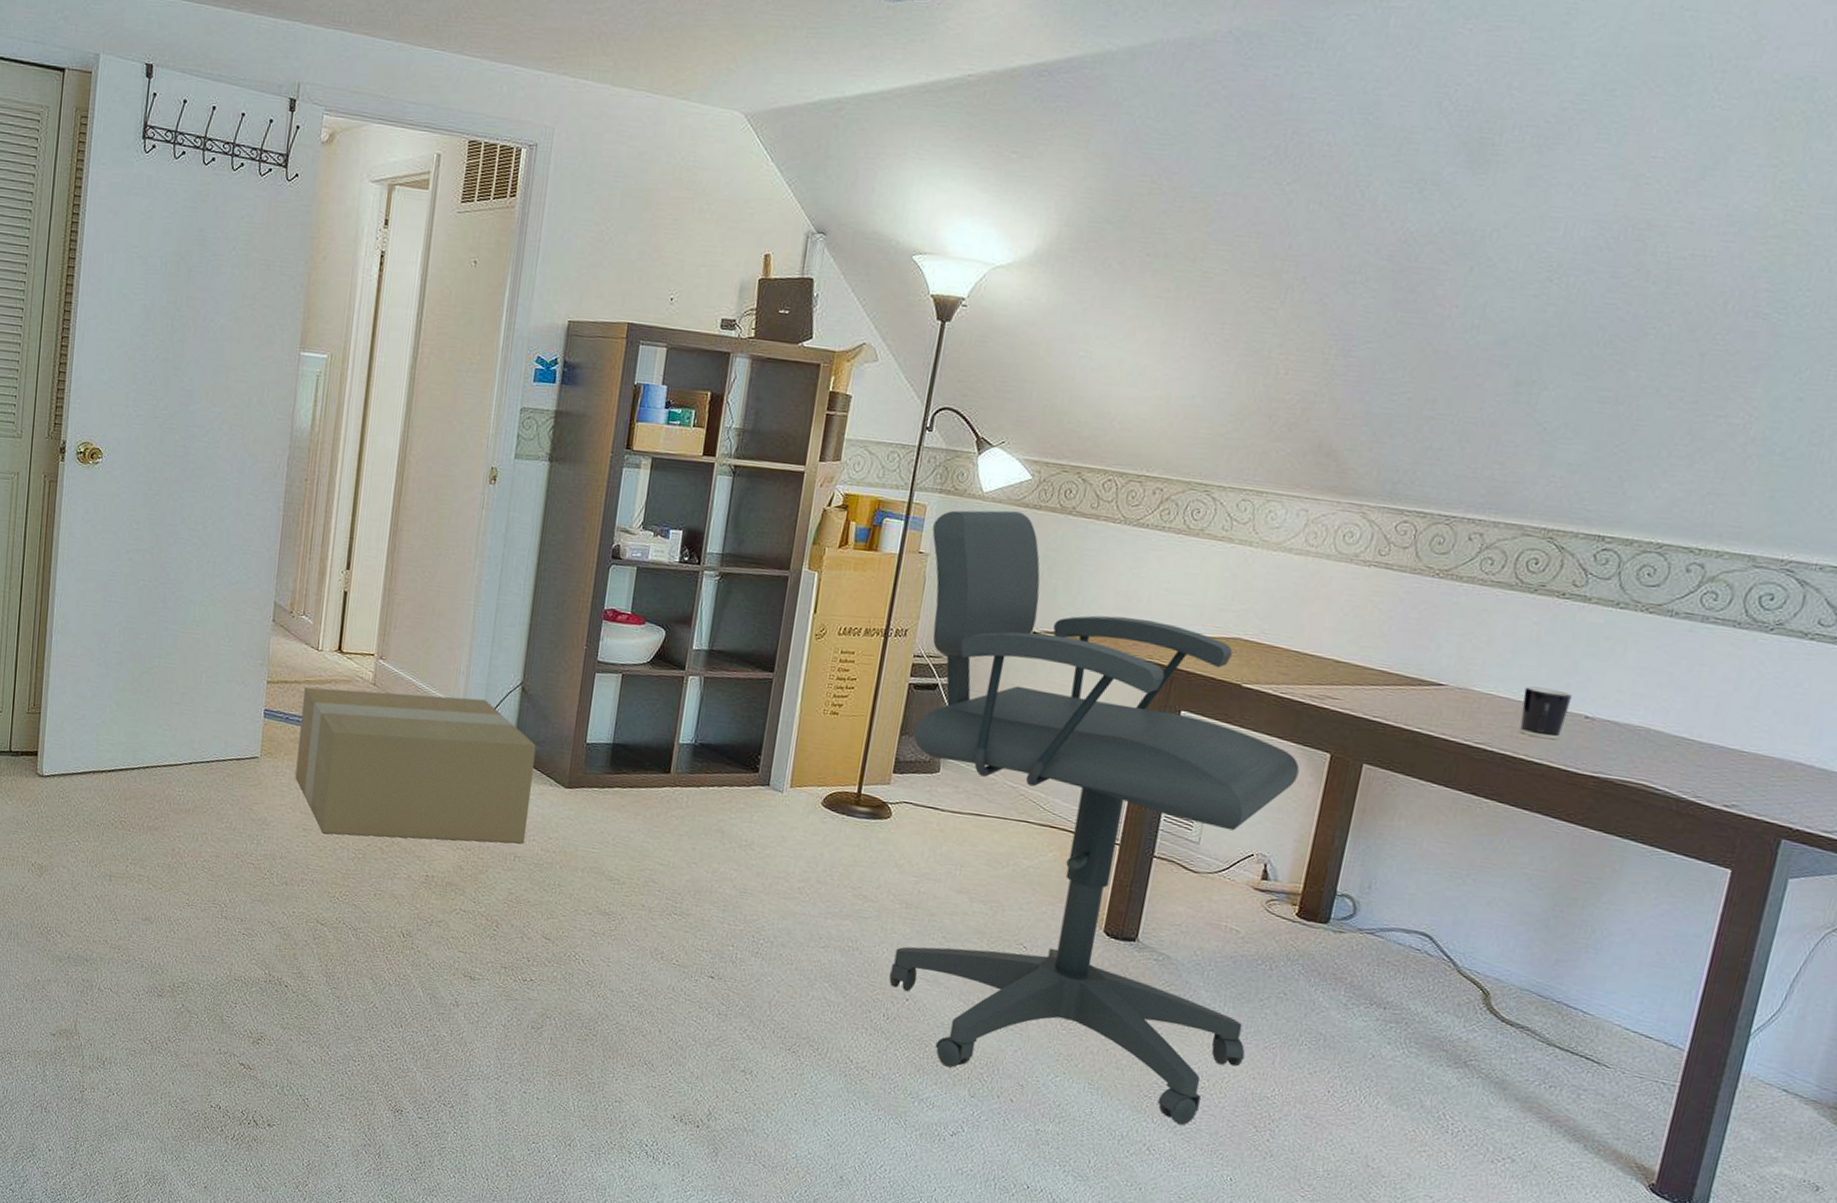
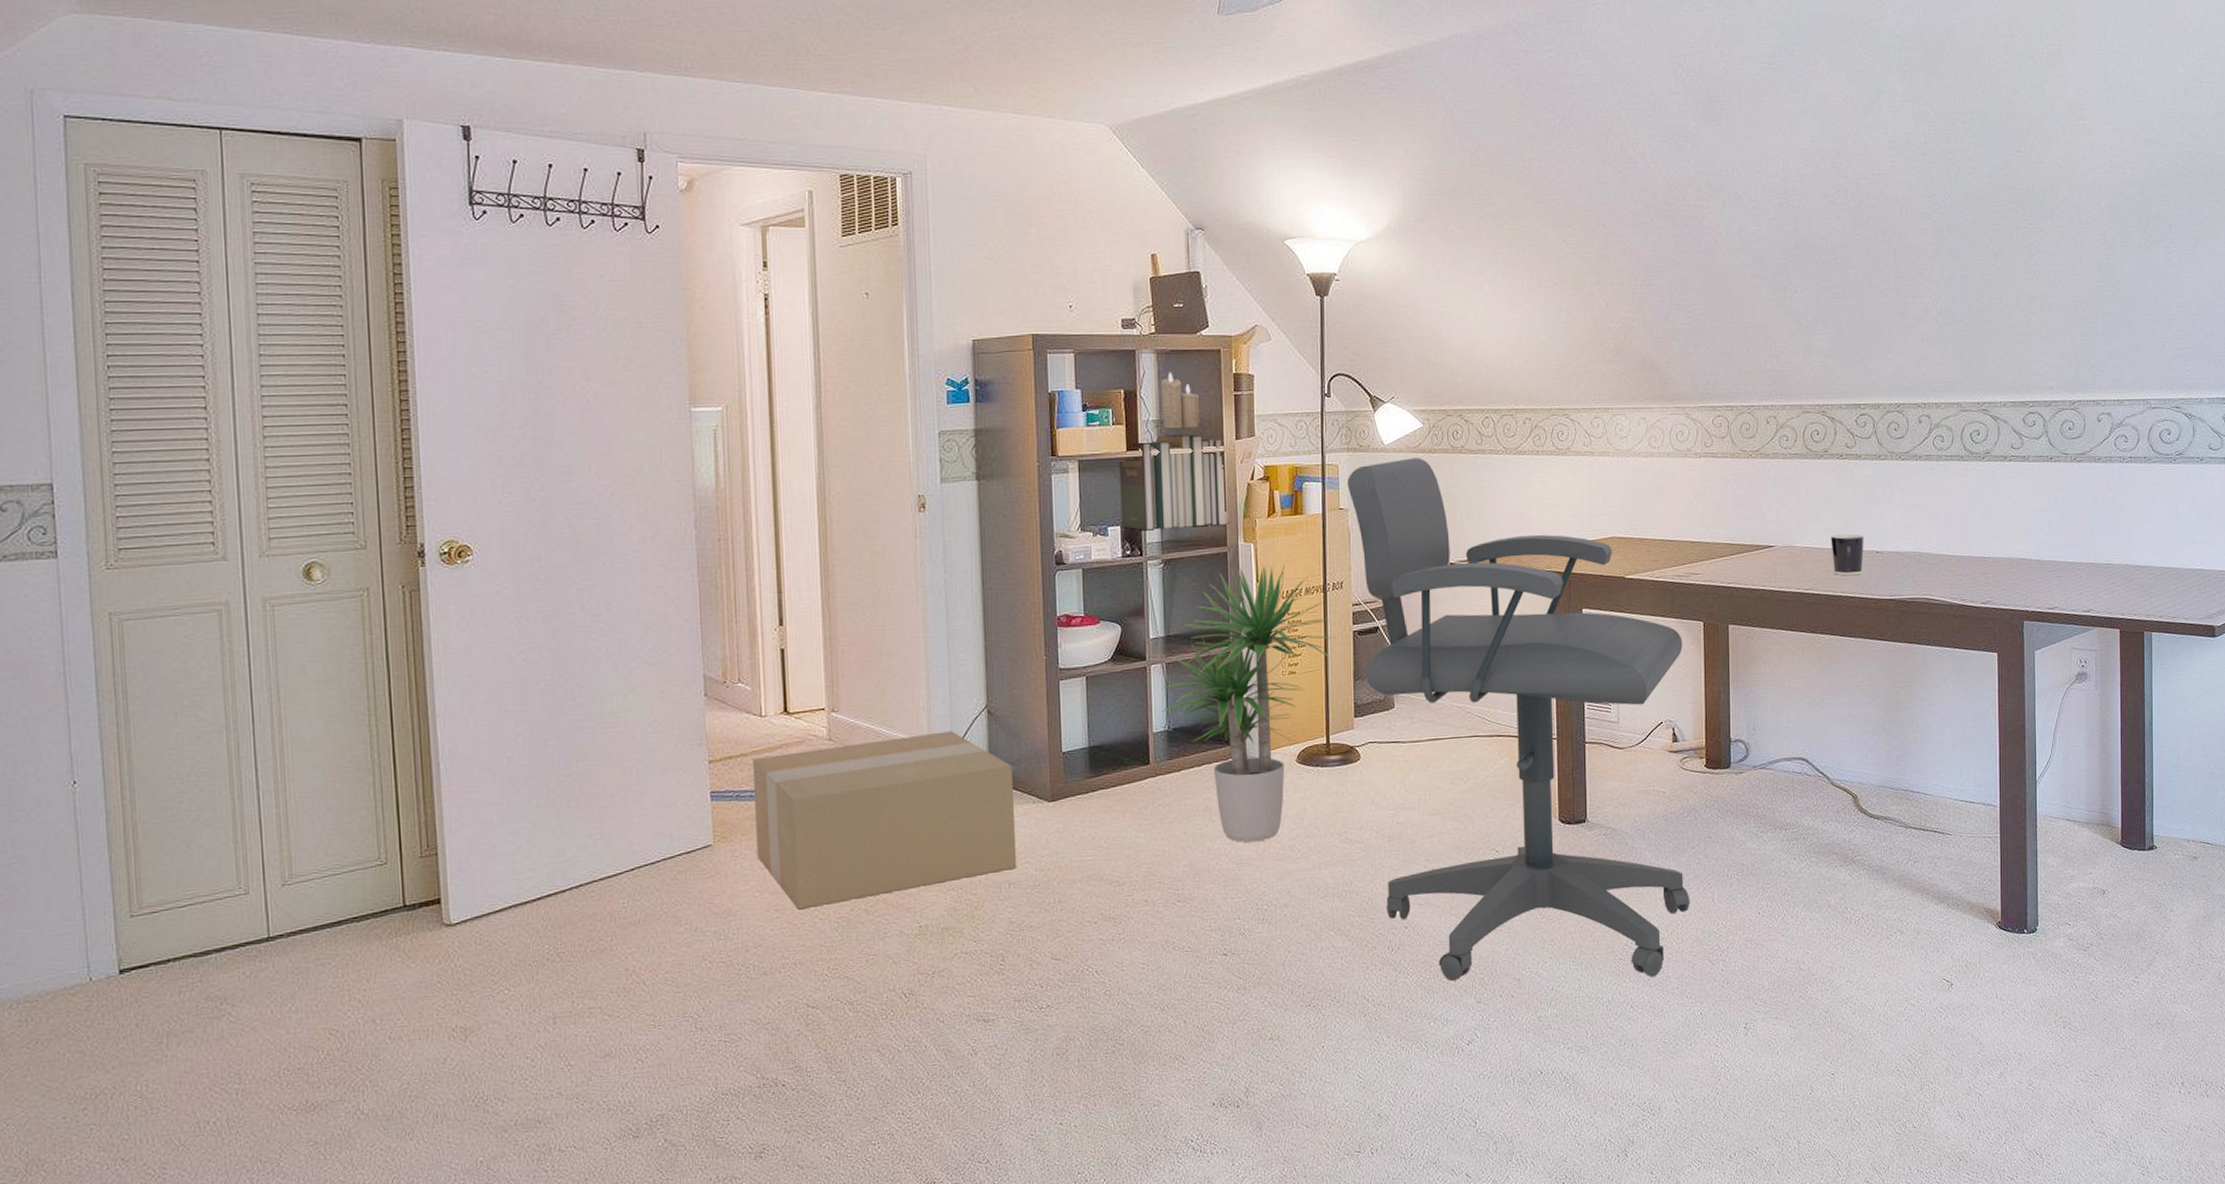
books: none [684,444,807,548] -> present [1119,434,1230,531]
potted plant: none [691,593,888,876] -> present [1161,564,1335,843]
candle: none [745,381,789,443] -> present [1162,373,1201,429]

